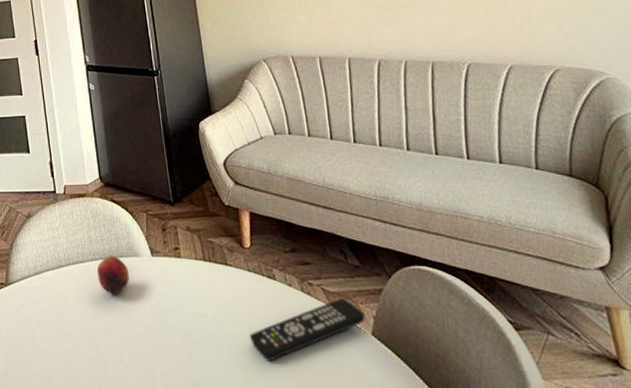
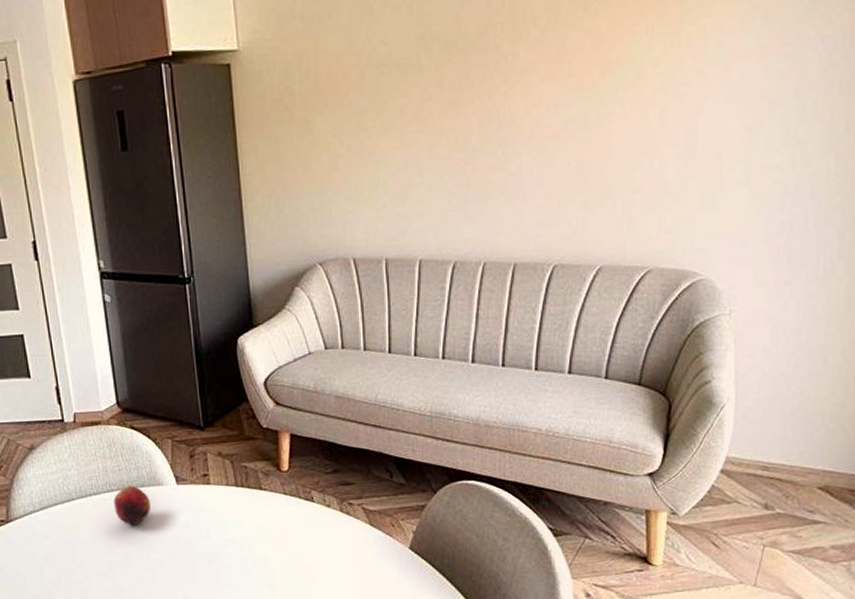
remote control: present [250,299,365,362] -> none [282,516,405,580]

